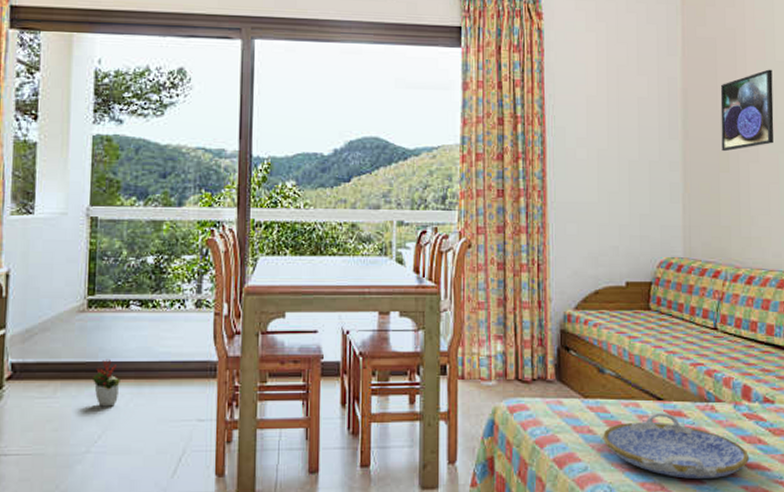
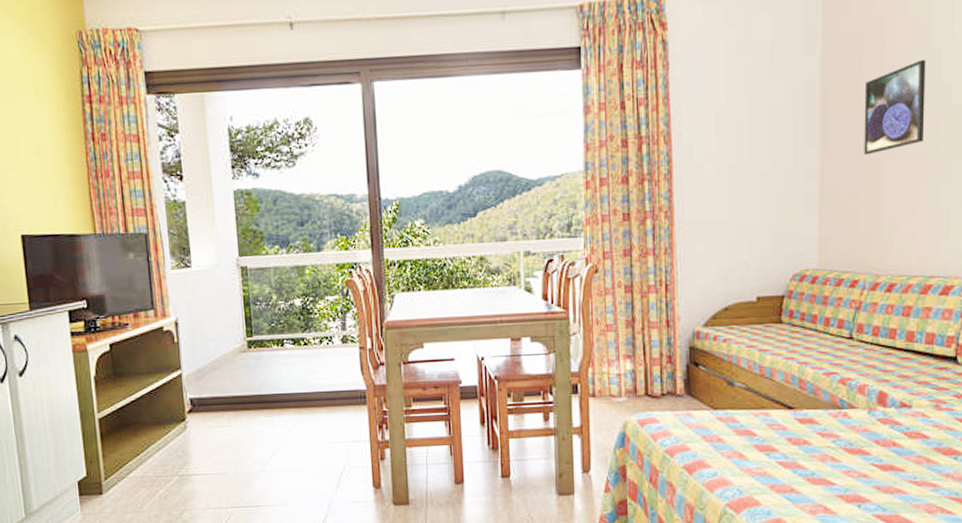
decorative plant: present [93,359,120,407] -> none [260,391,283,433]
serving tray: present [602,413,750,480] -> none [731,421,883,482]

